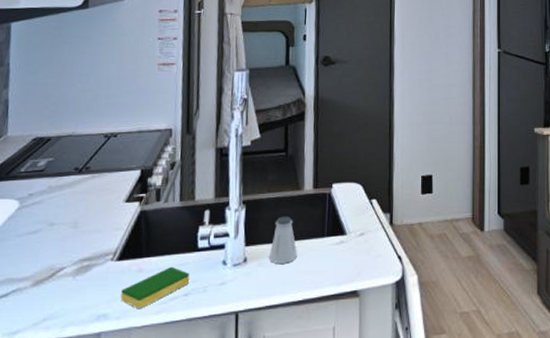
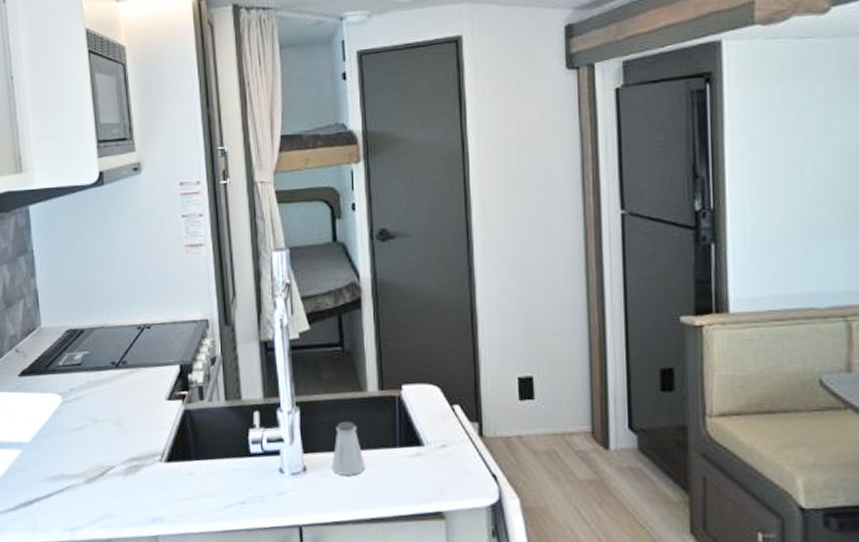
dish sponge: present [121,266,190,309] -> none [174,471,245,515]

